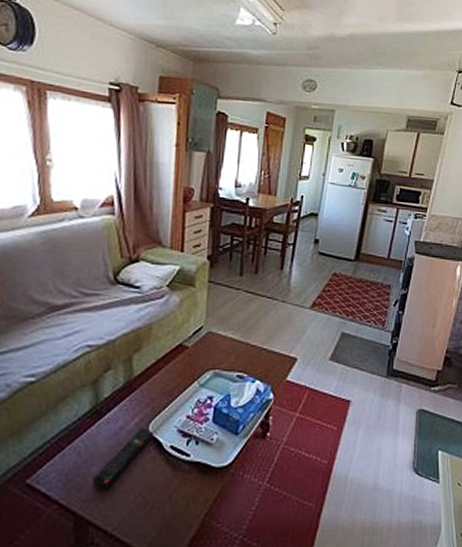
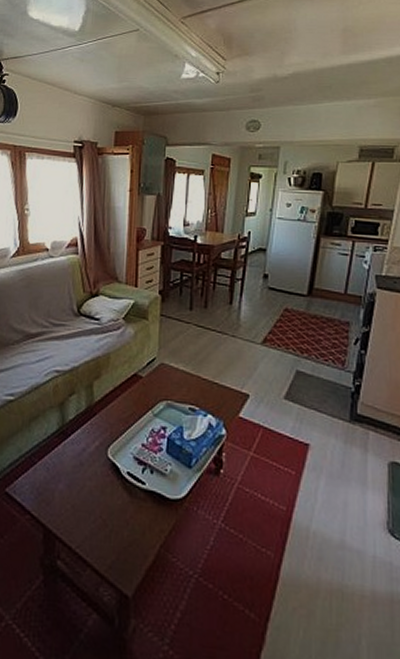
remote control: present [92,427,154,490] -> none [58,451,113,507]

